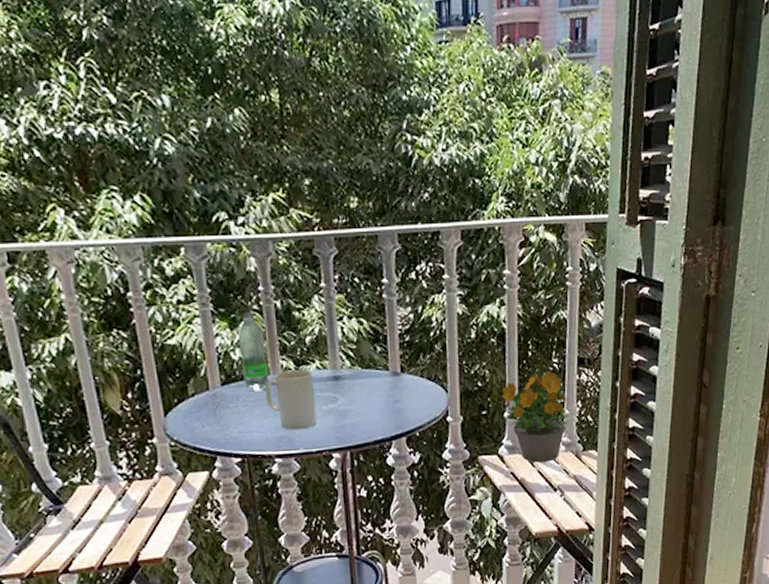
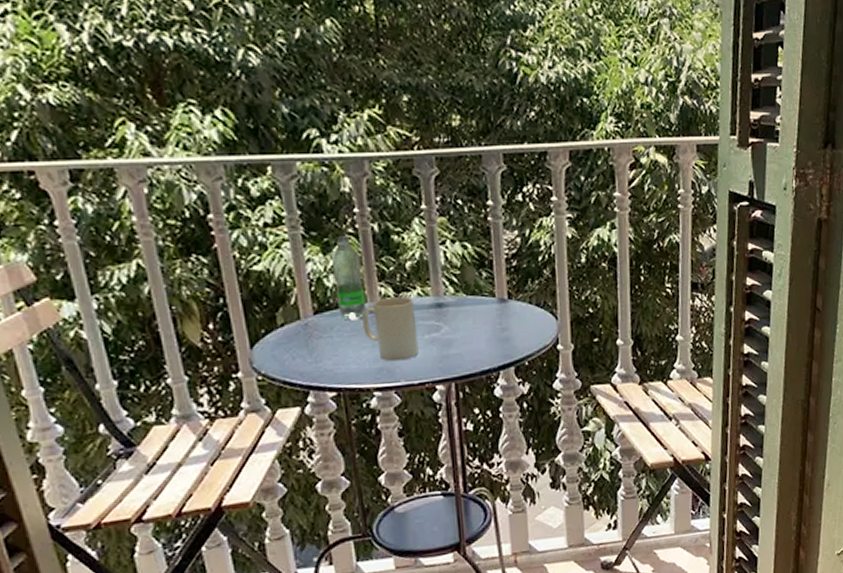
flowerpot: present [501,371,568,463] -> none [613,296,682,392]

